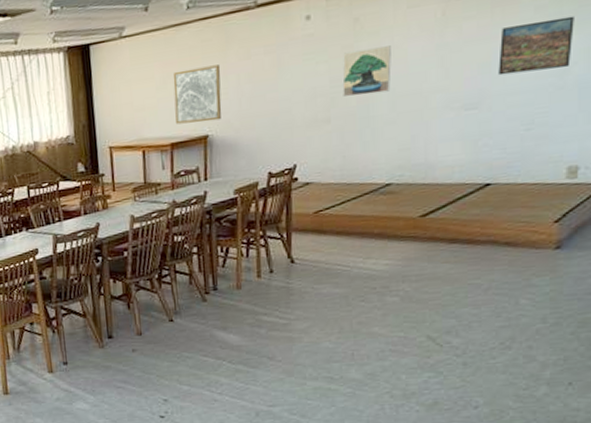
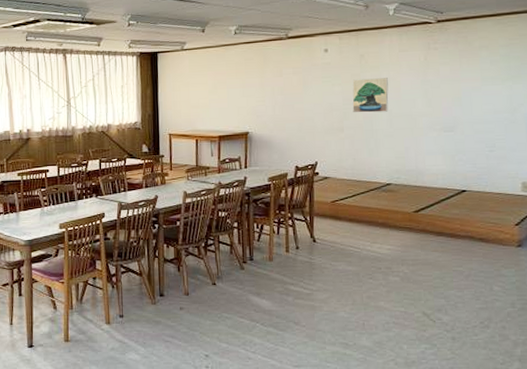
wall art: present [173,65,222,125] -> none [222,78,260,122]
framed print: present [498,15,574,76] -> none [467,70,519,108]

